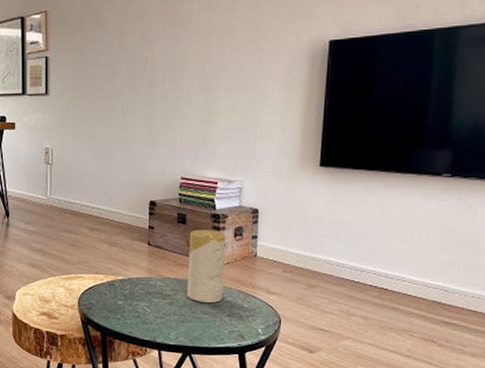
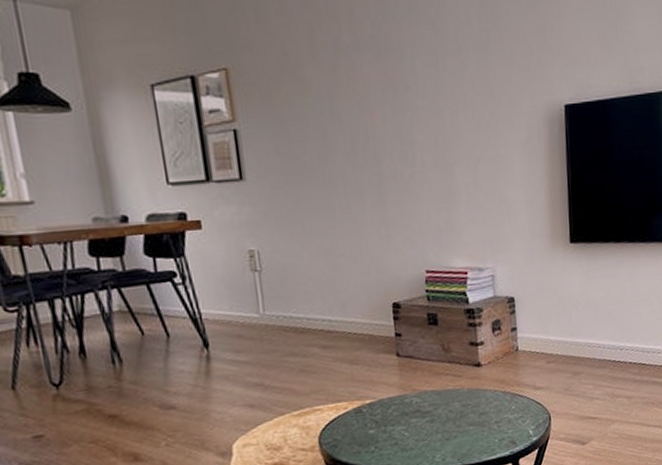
candle: present [187,230,226,303] -> none [443,327,489,413]

